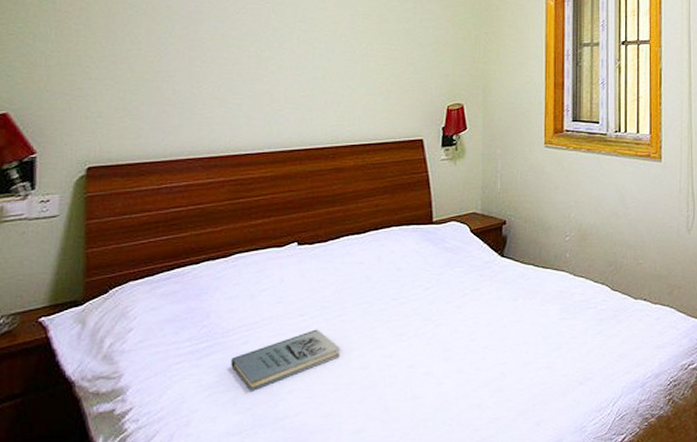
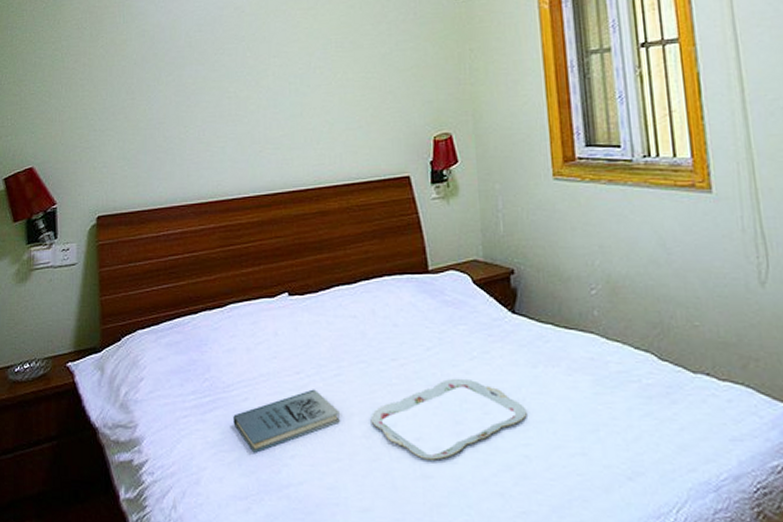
serving tray: none [369,312,506,383] -> present [370,378,527,460]

